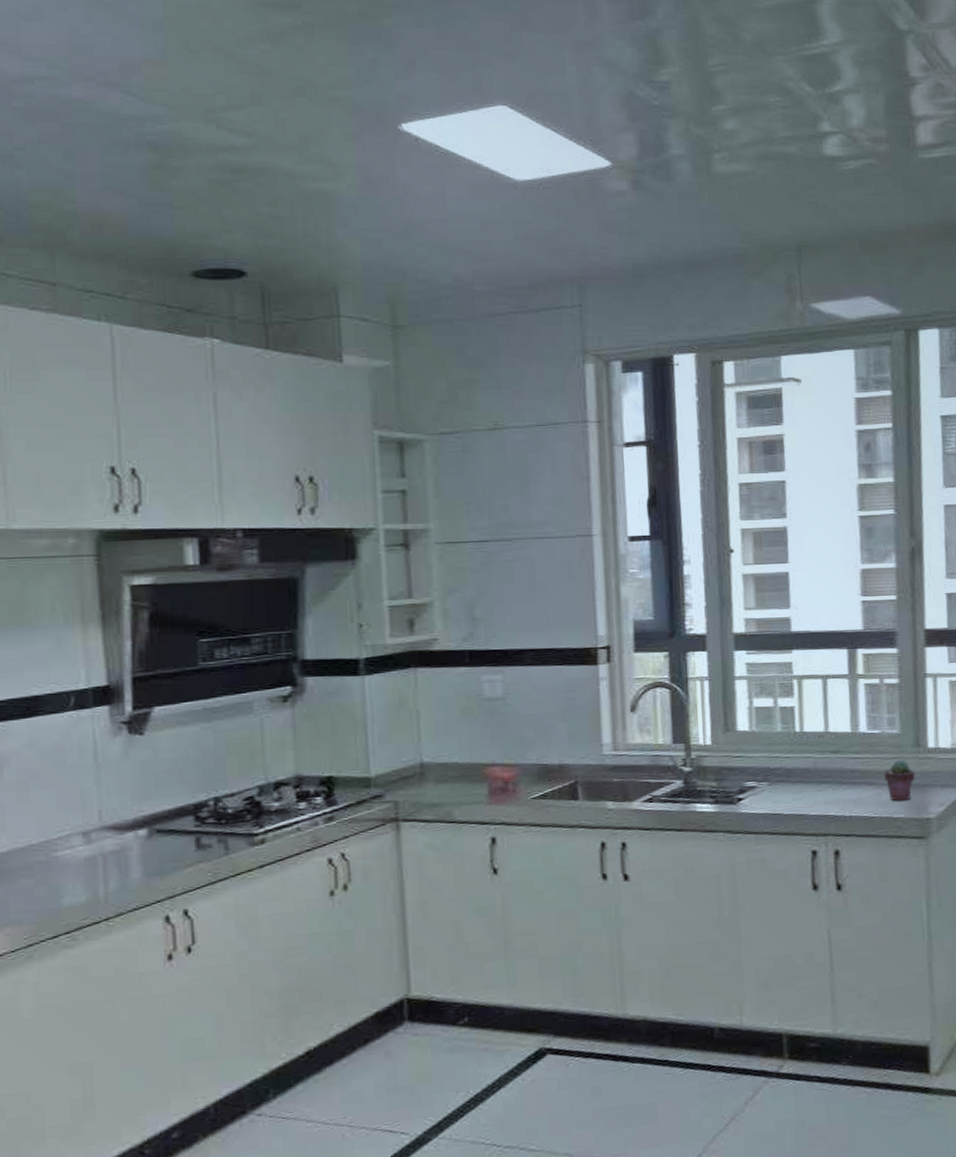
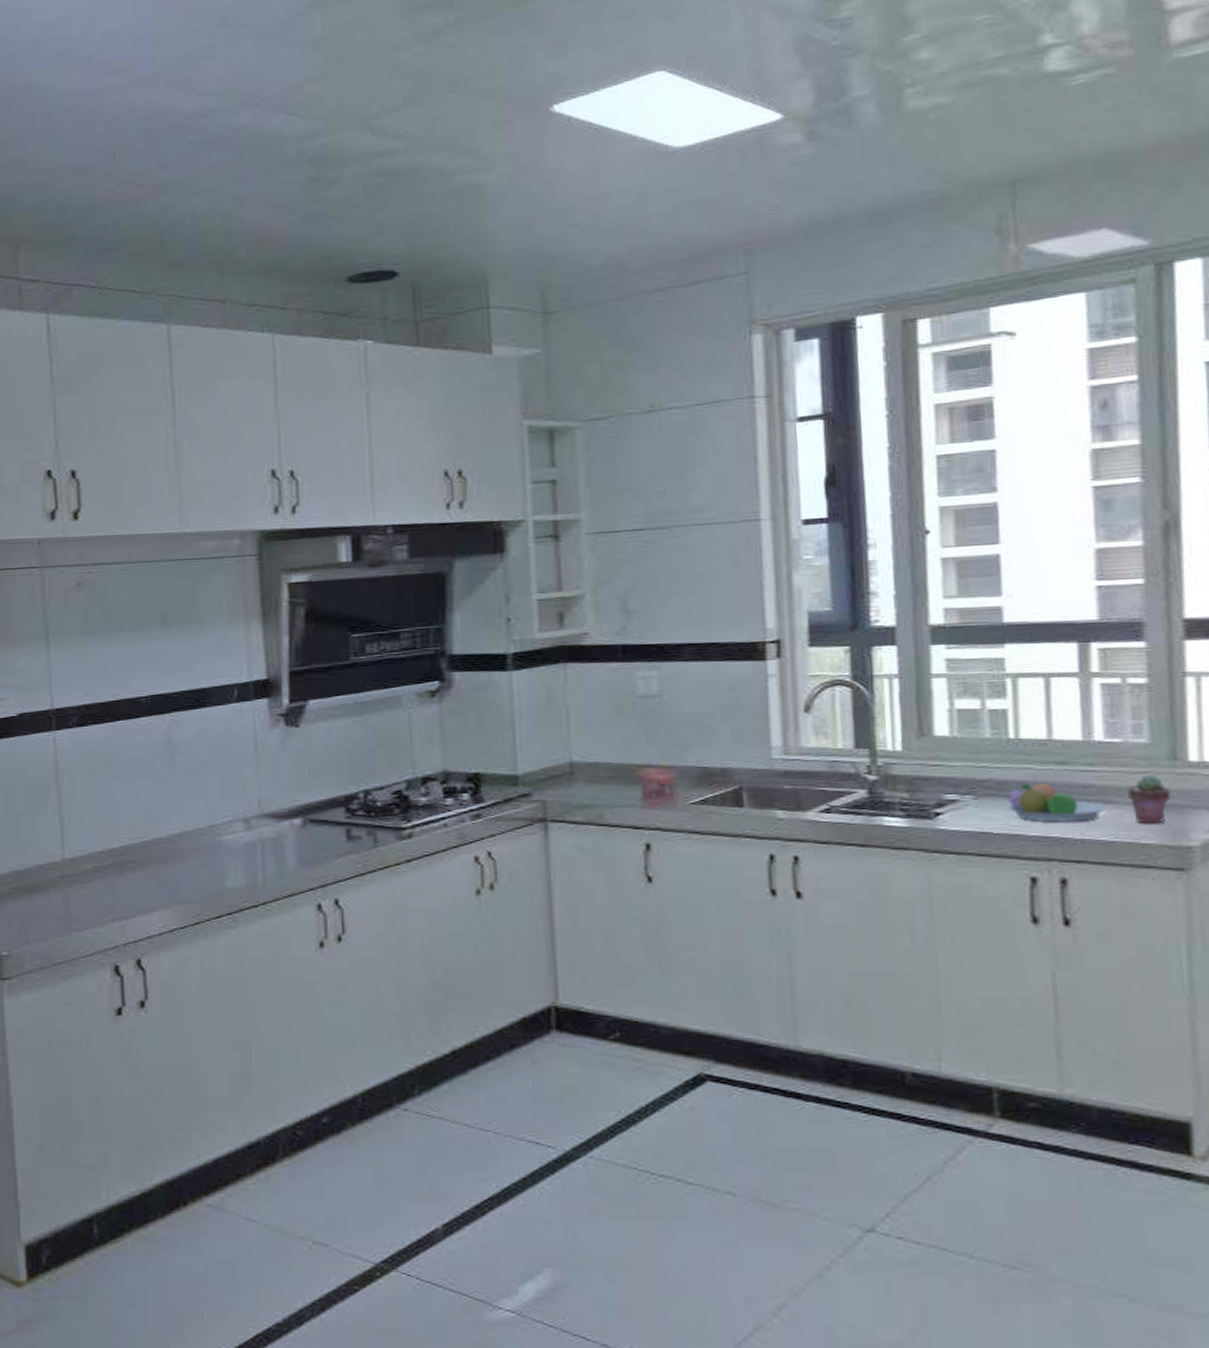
fruit bowl: none [794,769,868,803] -> present [1007,782,1106,822]

